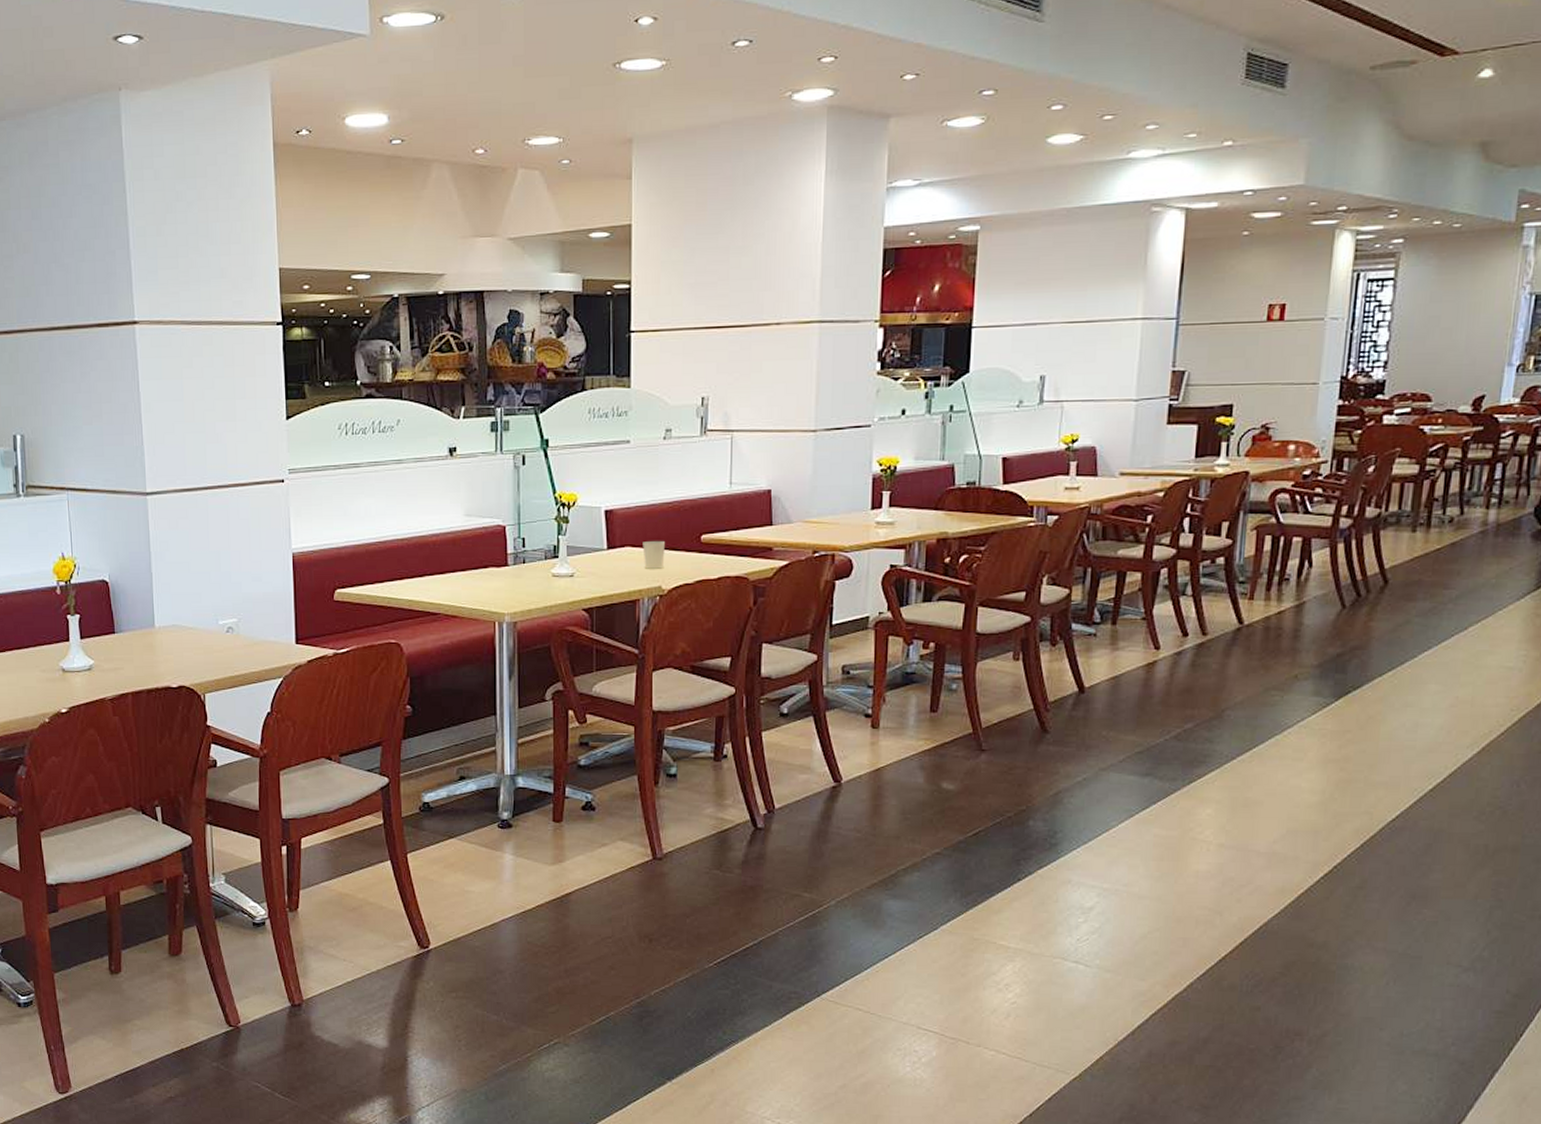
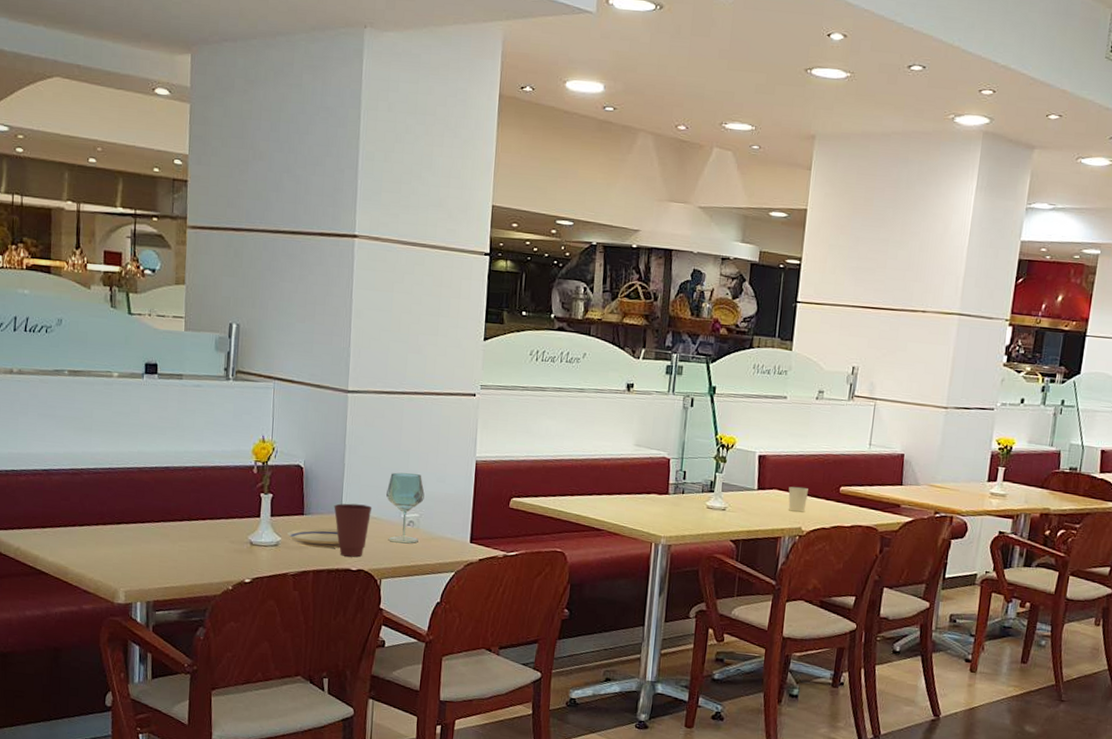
plate: none [100,645,184,667] -> present [287,528,367,549]
cup: none [146,615,187,673] -> present [334,503,373,557]
wine glass: none [200,575,241,652] -> present [386,472,425,544]

